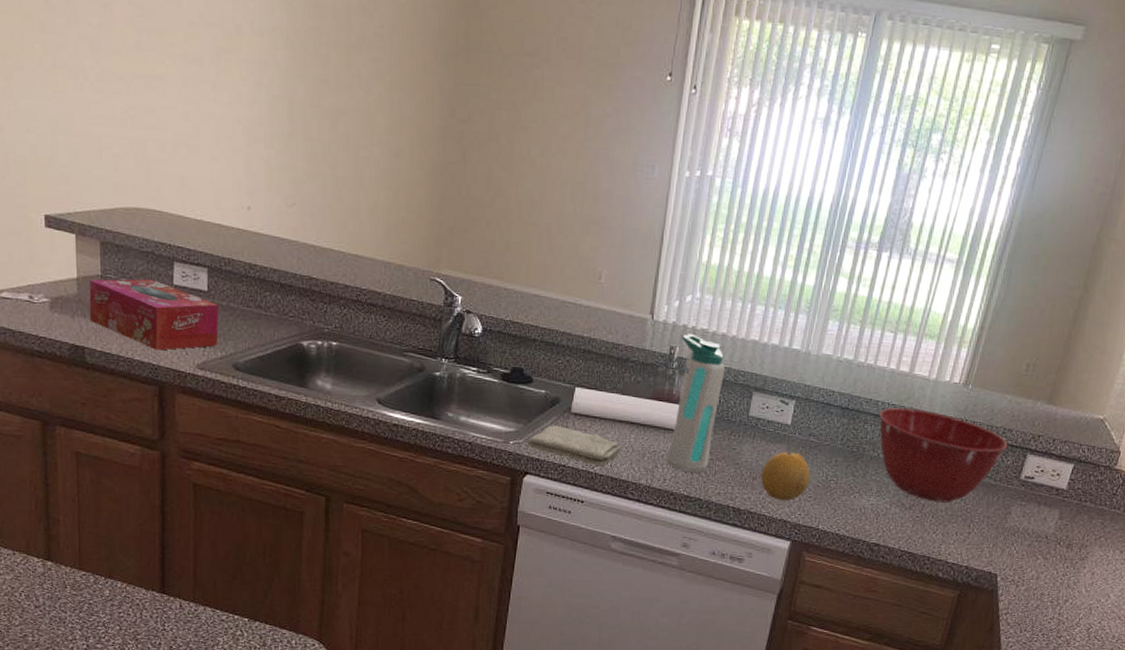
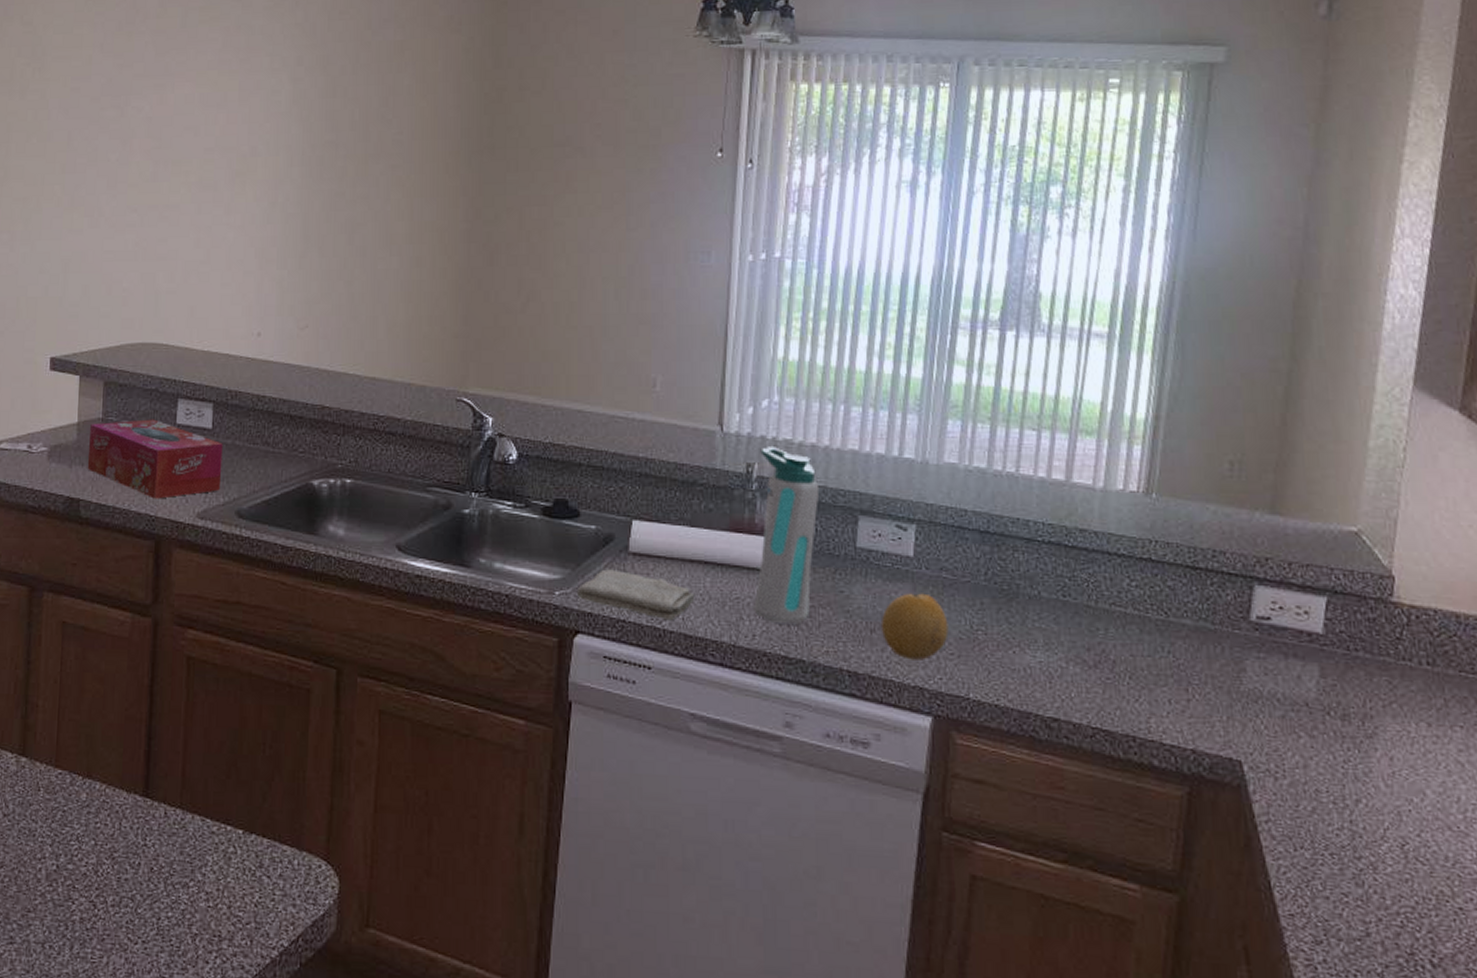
mixing bowl: present [879,407,1008,503] -> none [1032,527,1223,657]

